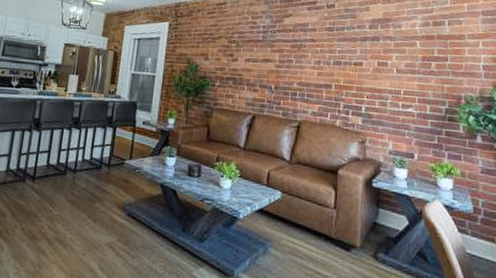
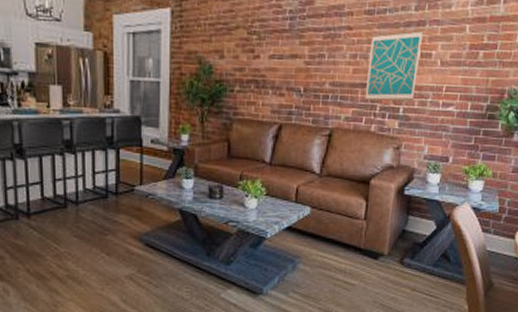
wall art: none [329,43,379,102] -> present [364,29,424,102]

